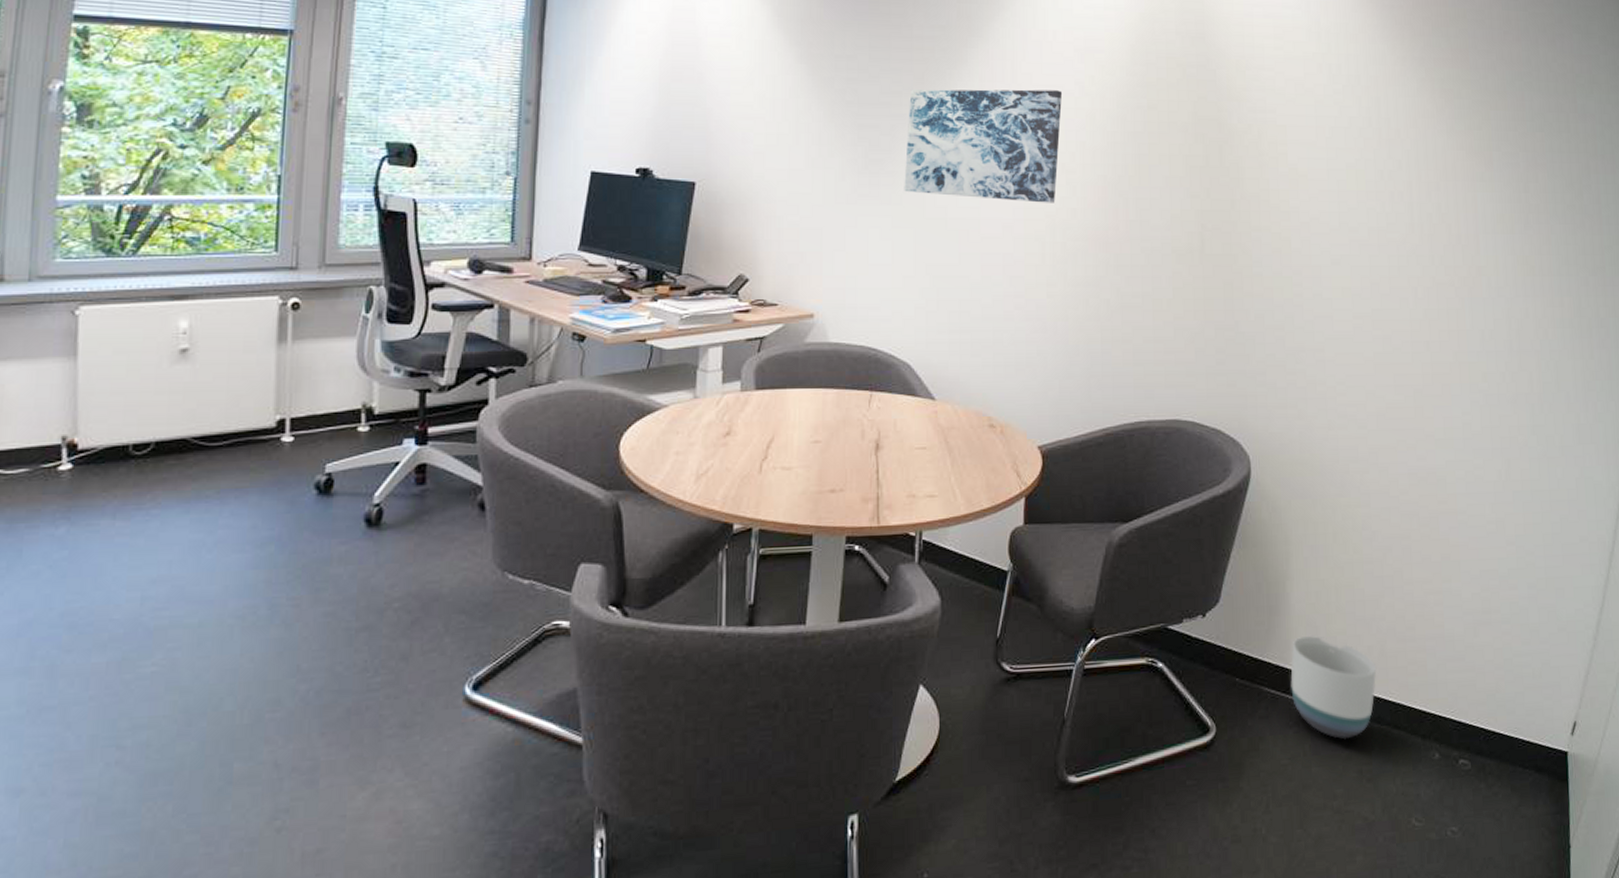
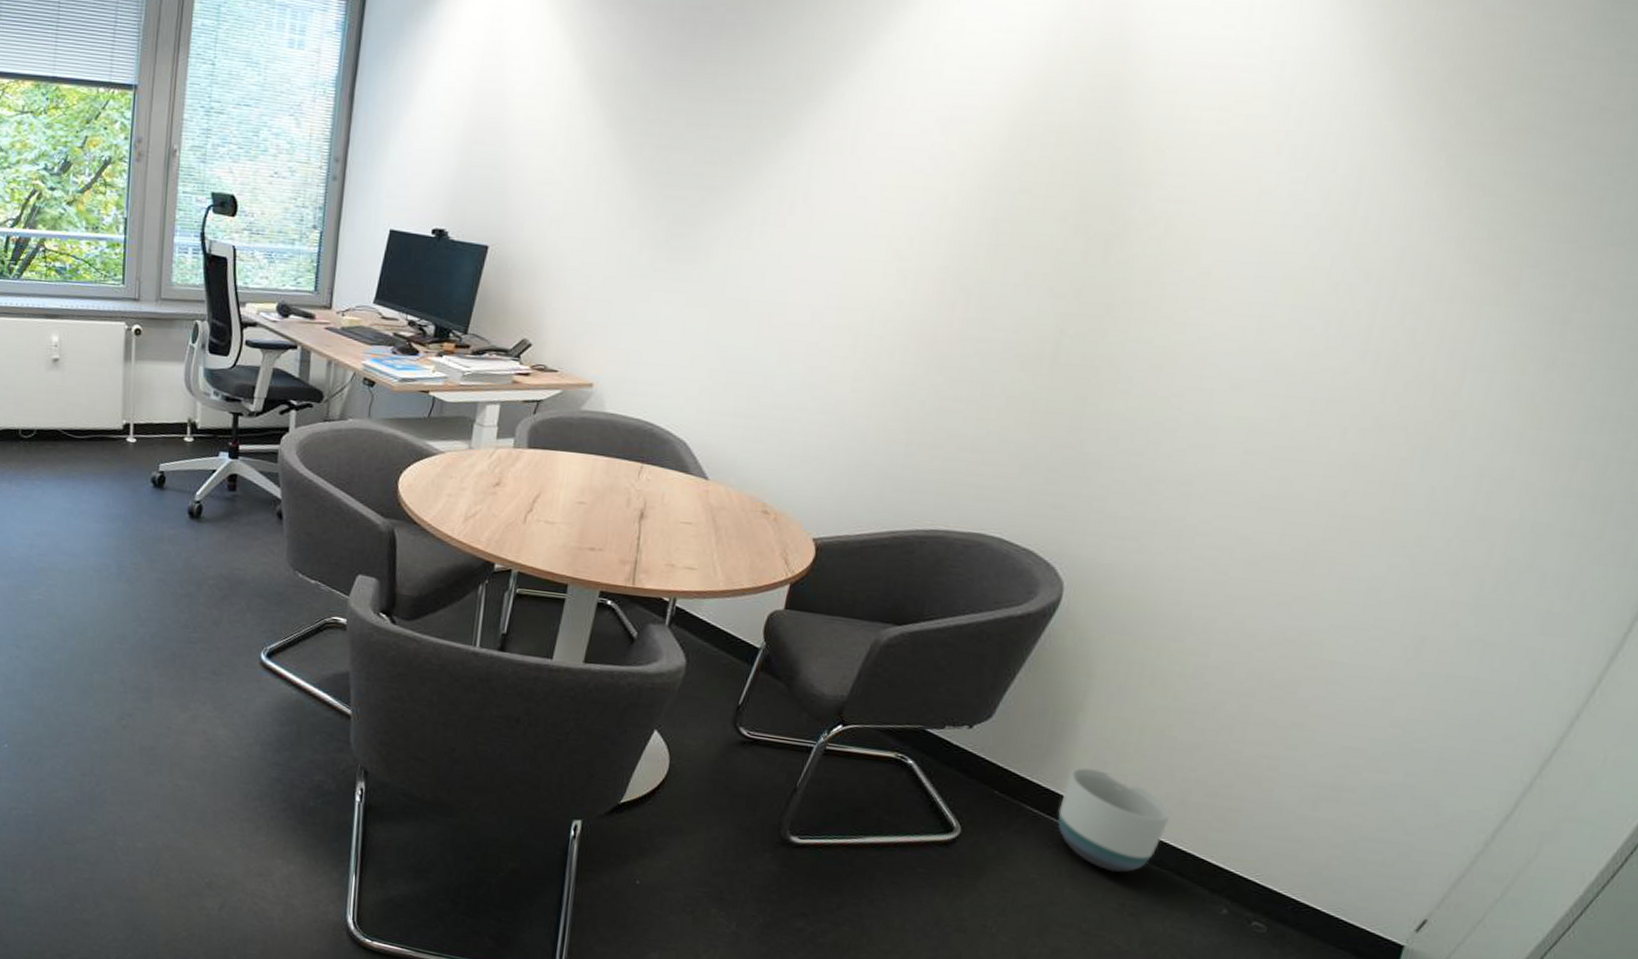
wall art: present [904,89,1063,203] -> none [705,160,911,293]

